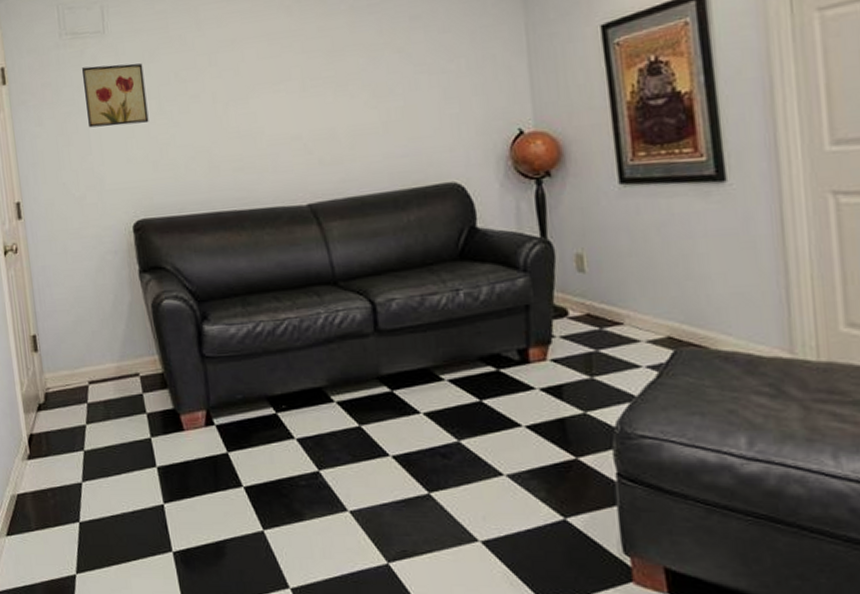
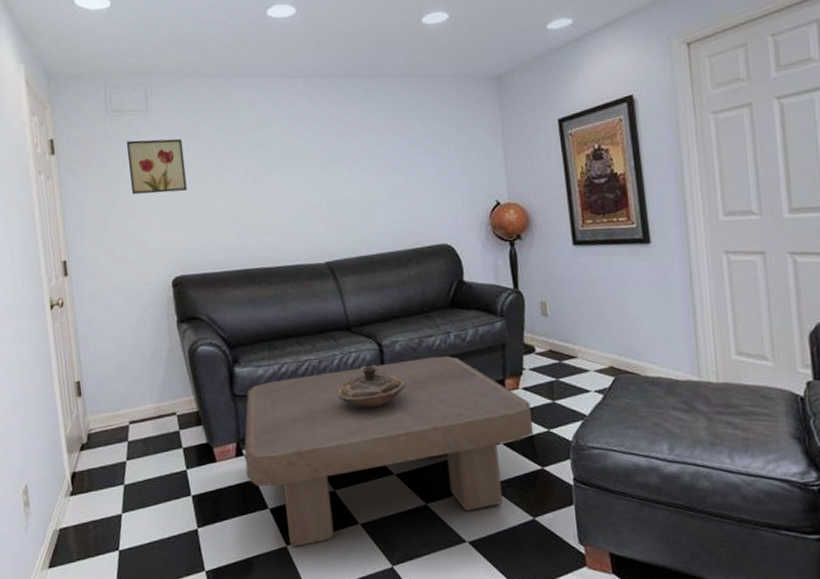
coffee table: none [214,317,565,532] -> present [244,356,533,547]
decorative bowl: none [322,325,403,377] -> present [337,364,404,409]

